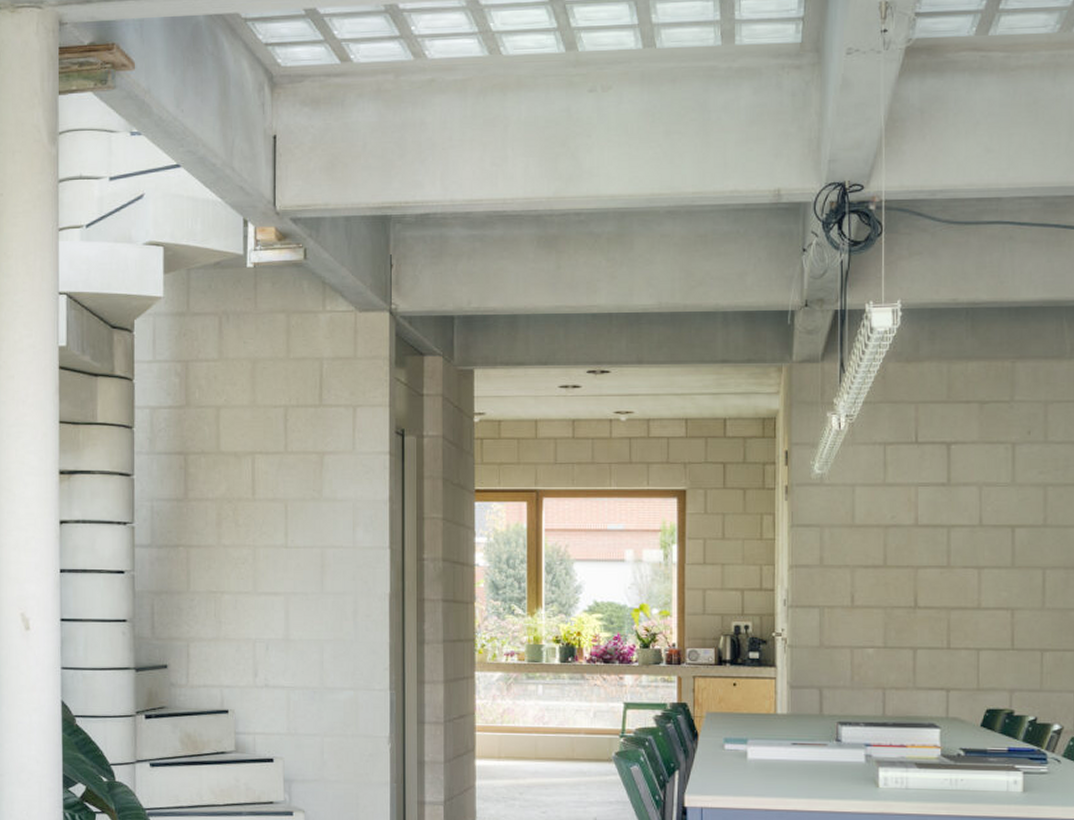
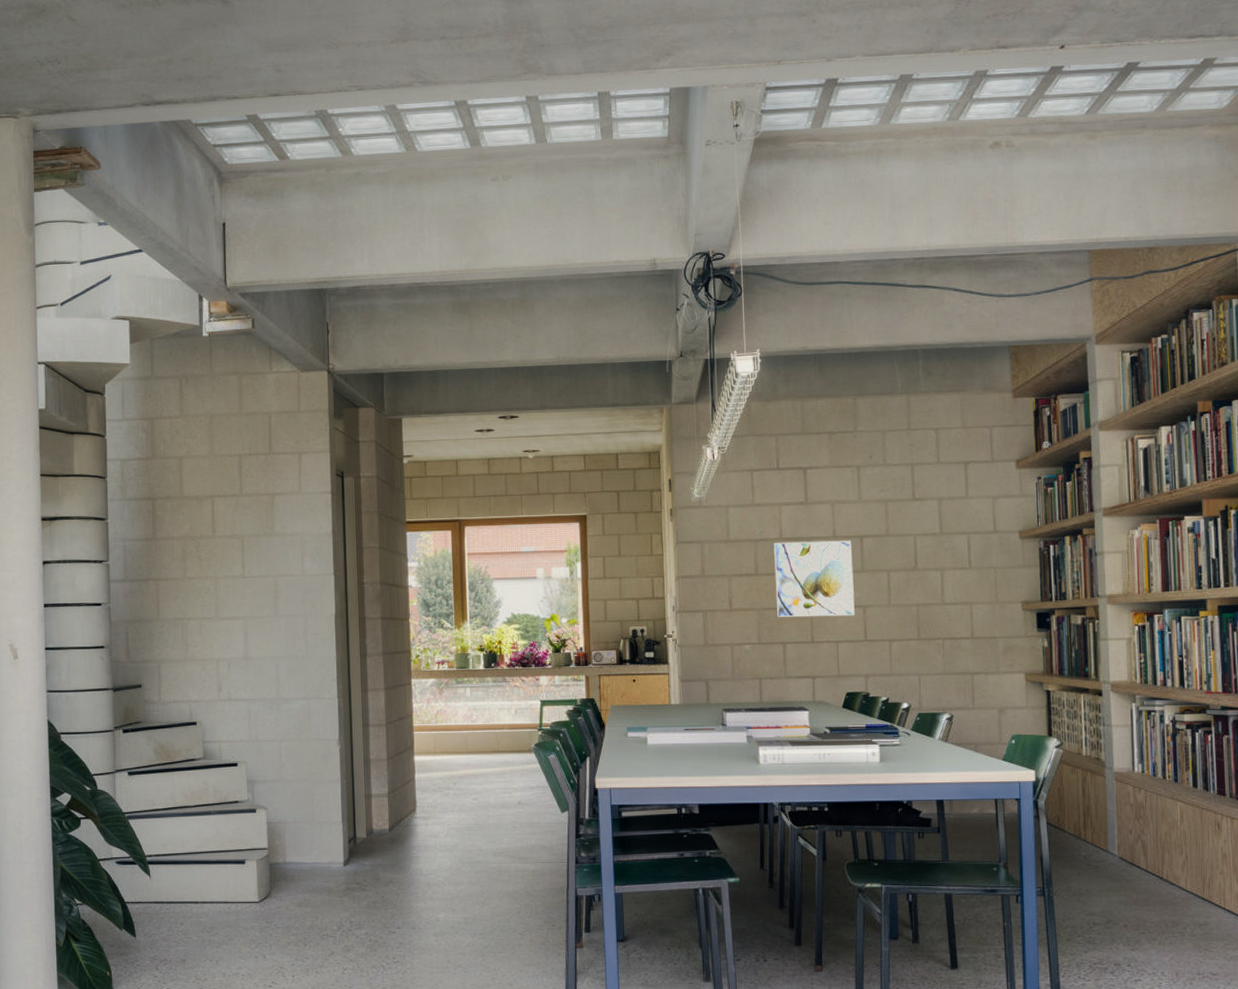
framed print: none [907,529,1002,620] -> present [774,540,855,618]

